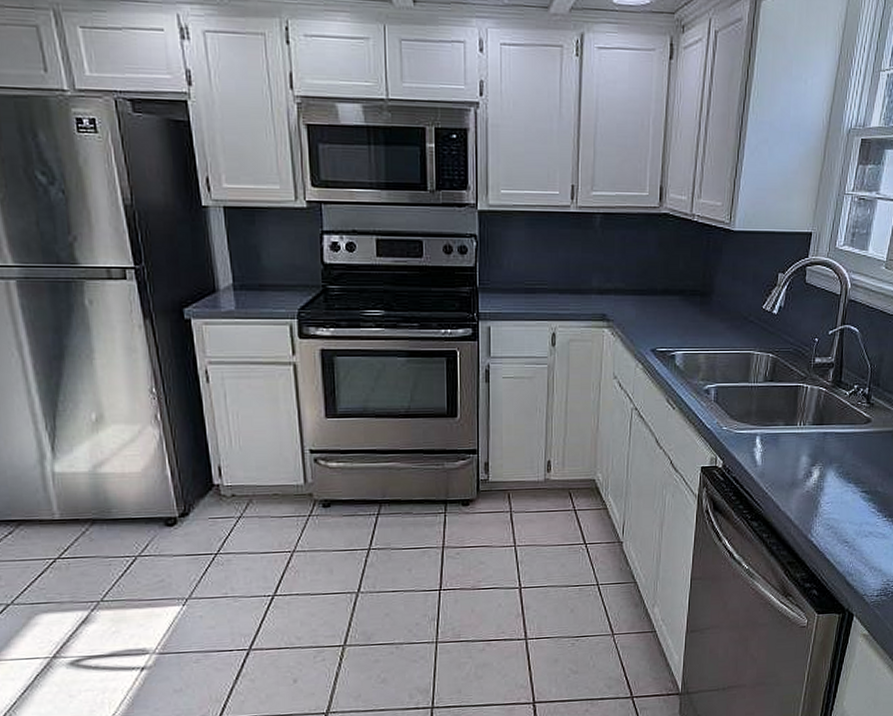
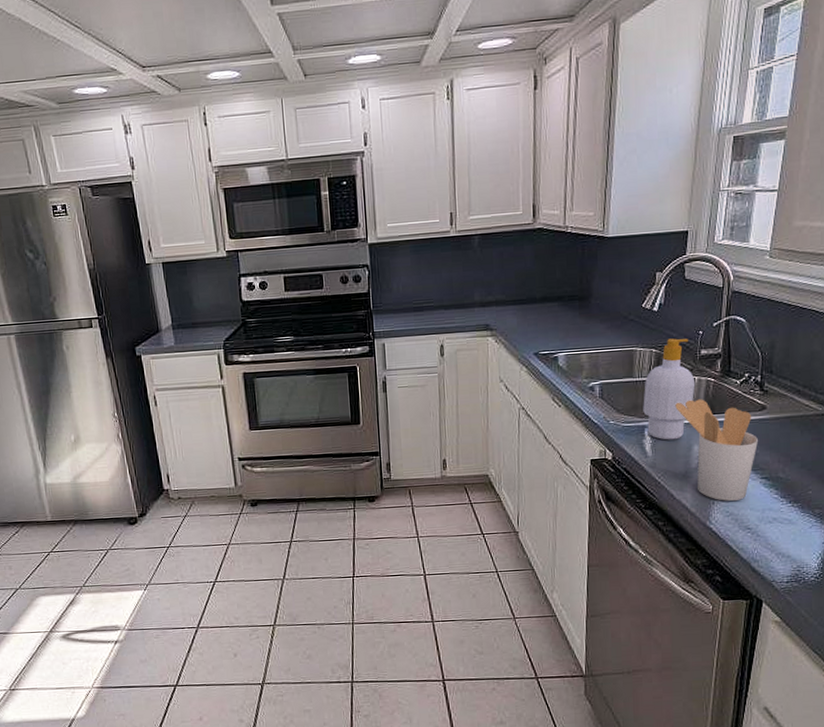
soap bottle: none [756,344,808,450] -> present [643,338,696,440]
utensil holder: none [787,409,862,514] -> present [675,399,759,501]

